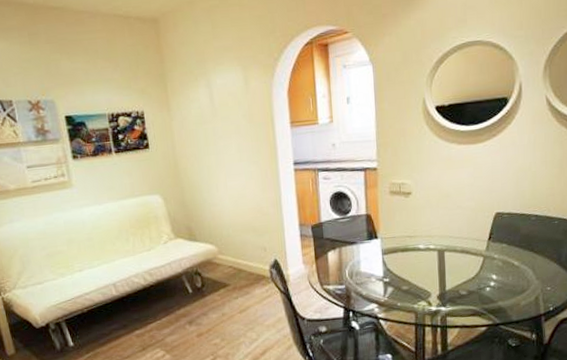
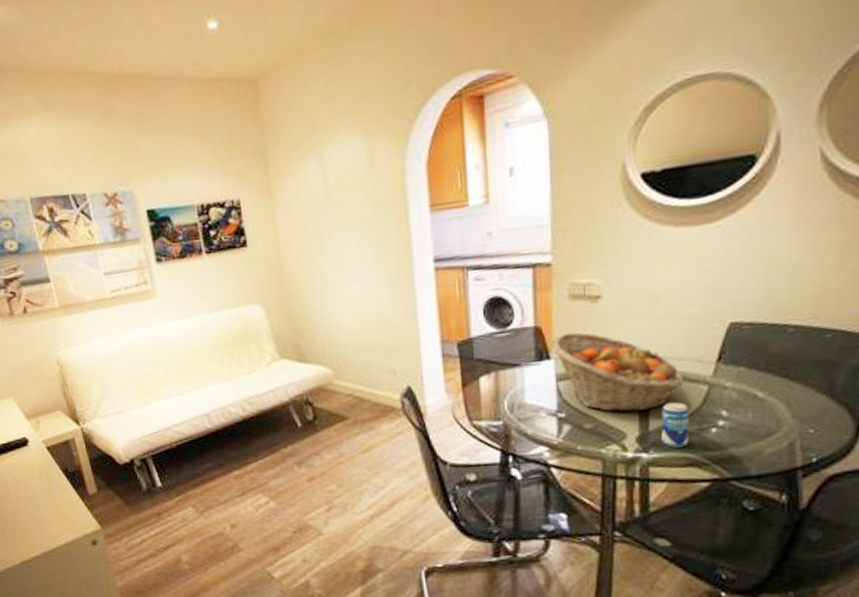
fruit basket: none [378,219,468,277] -> present [551,332,684,412]
beverage can: none [453,269,472,303] -> present [661,401,690,448]

